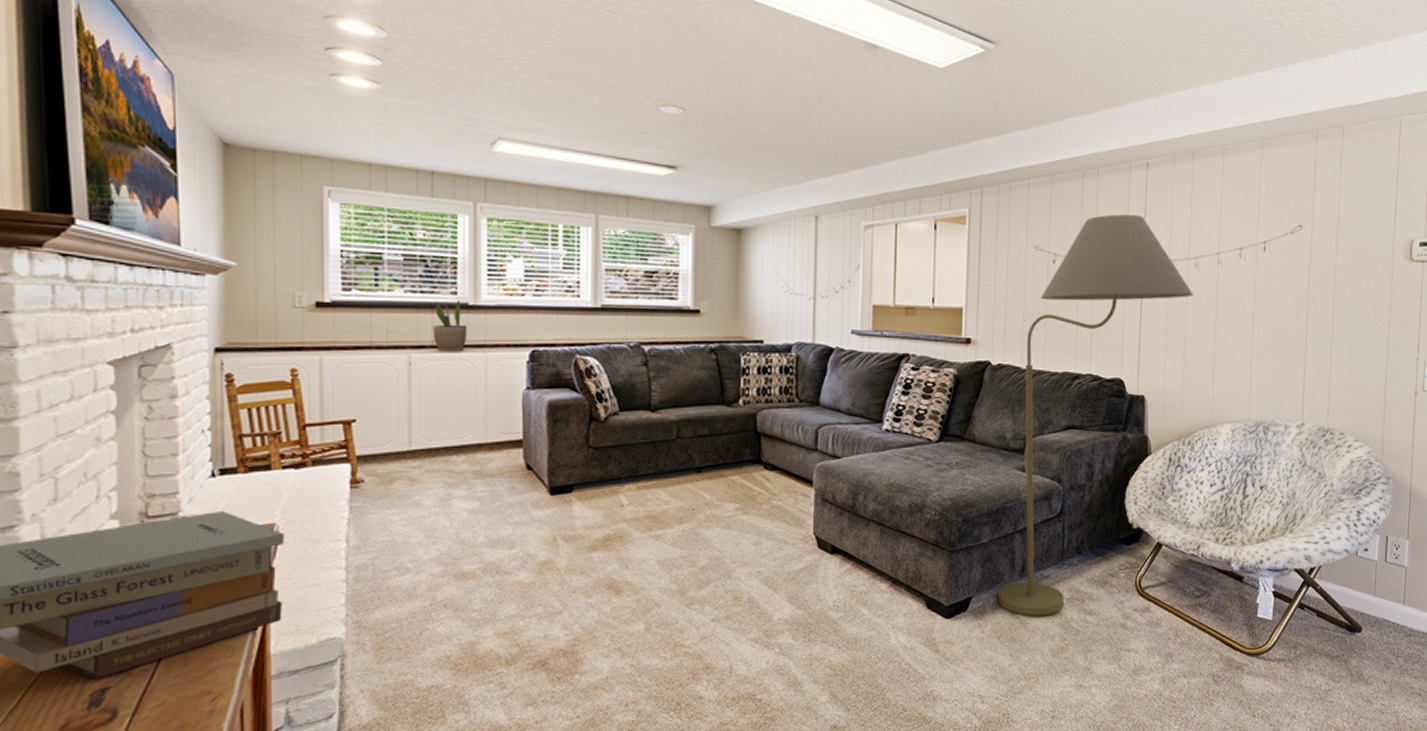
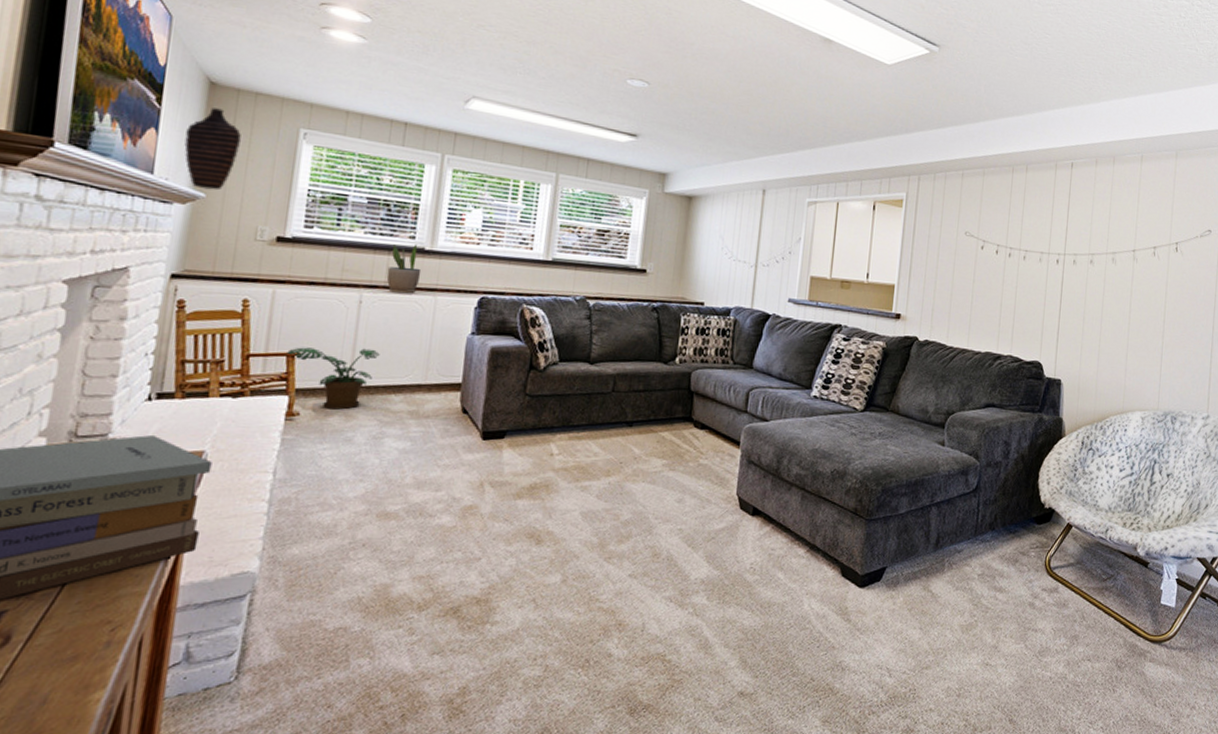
decorative vase: none [207,171,264,258] -> present [184,108,241,191]
potted plant: none [341,411,436,474] -> present [284,347,380,410]
floor lamp: present [997,214,1193,616] -> none [911,208,1110,590]

